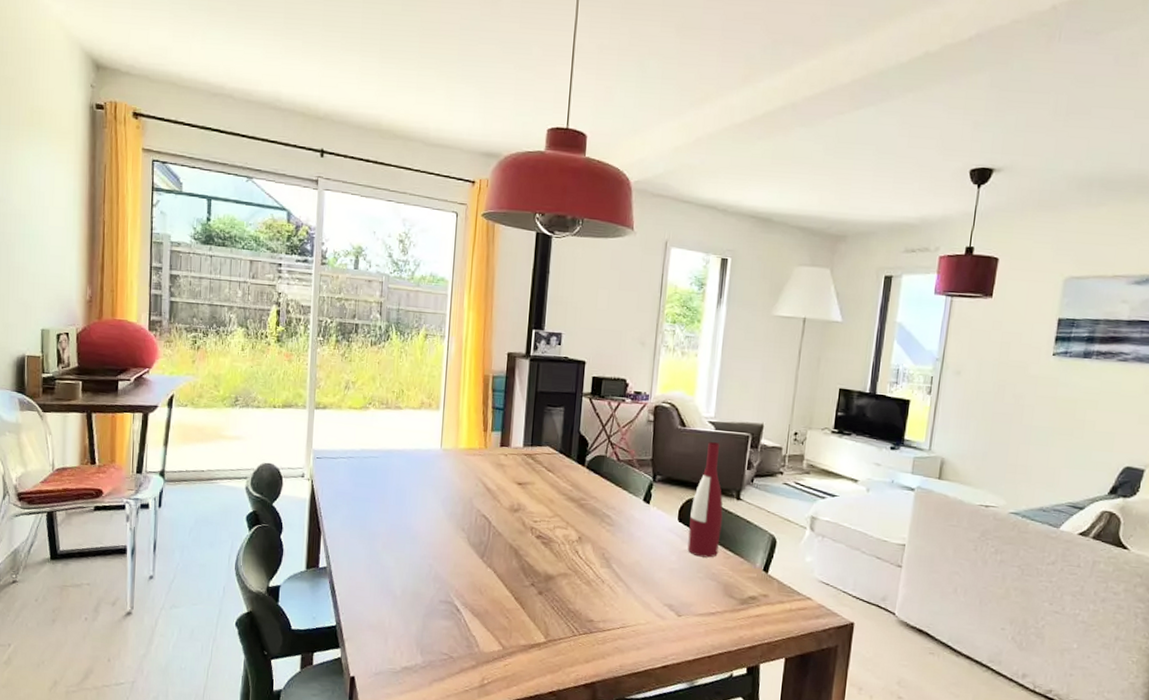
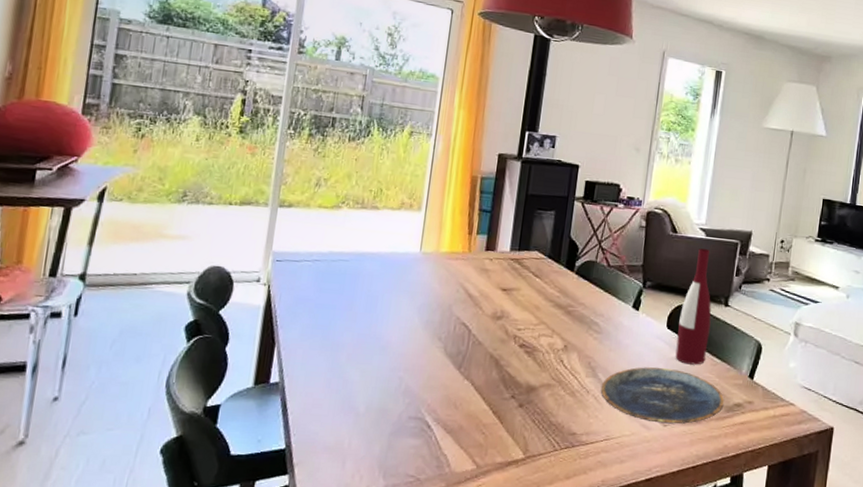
plate: none [615,559,739,615] -> present [600,367,725,424]

